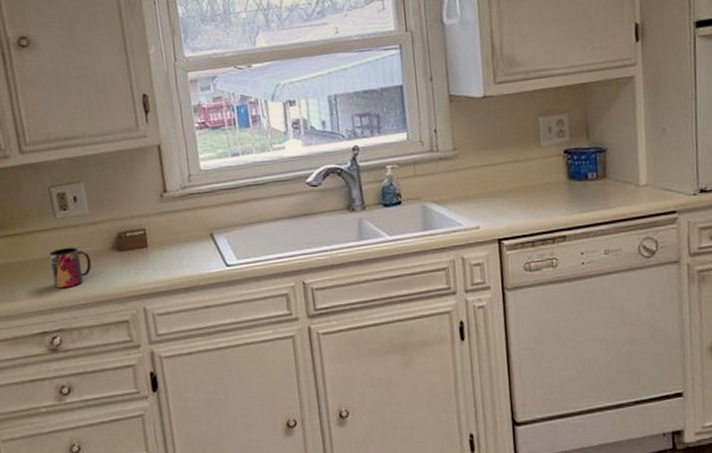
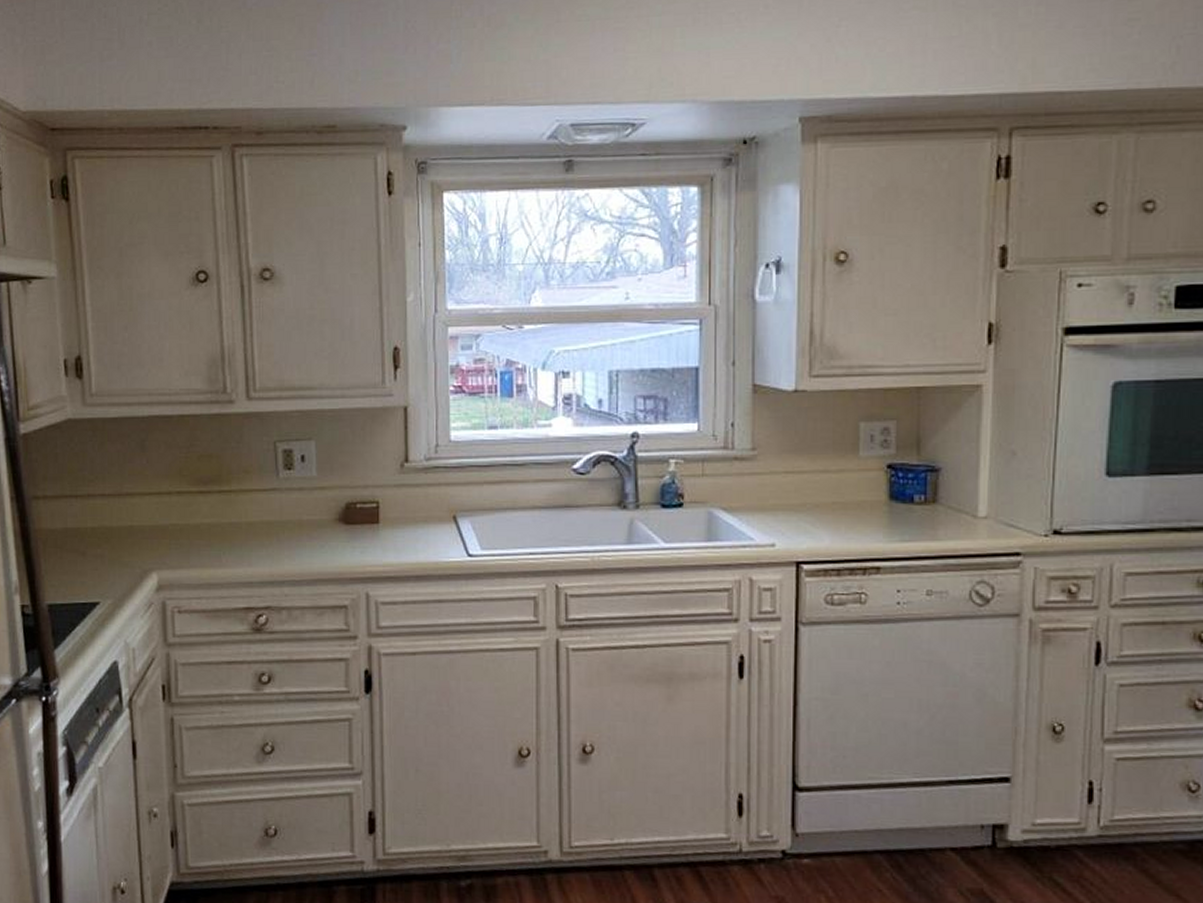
mug: present [48,247,92,289] -> none [265,513,313,560]

